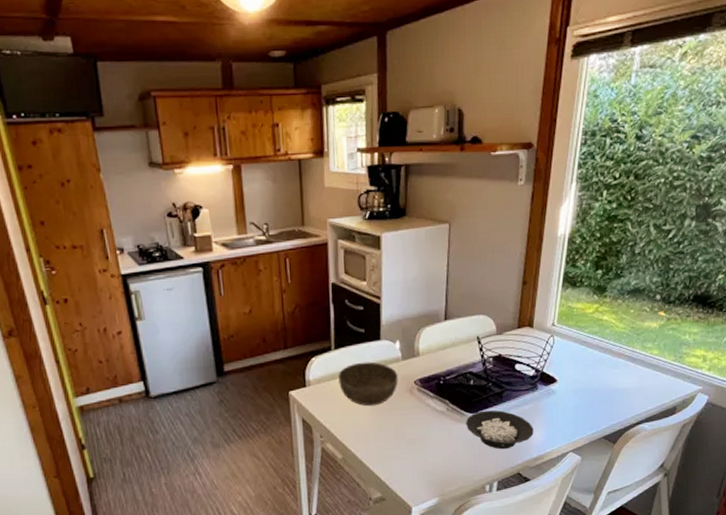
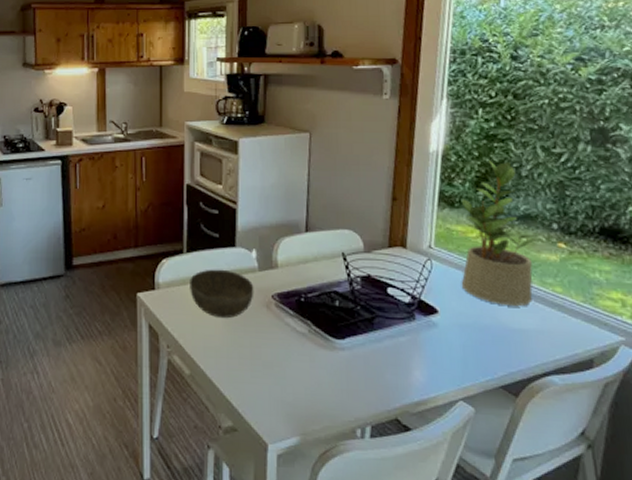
cereal bowl: present [466,410,534,450] -> none [331,337,413,388]
potted plant: none [577,241,644,370] -> present [461,161,539,307]

